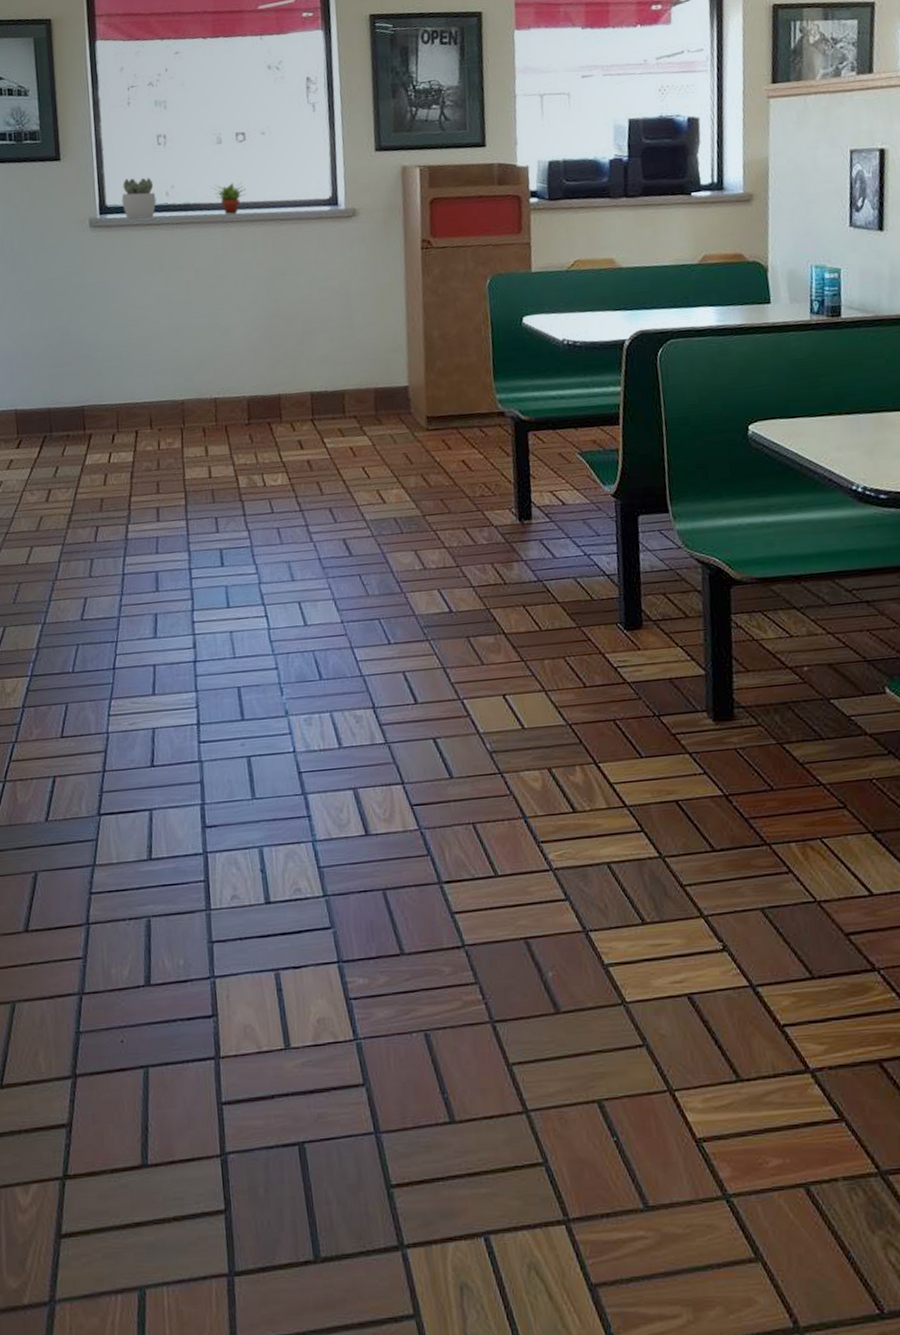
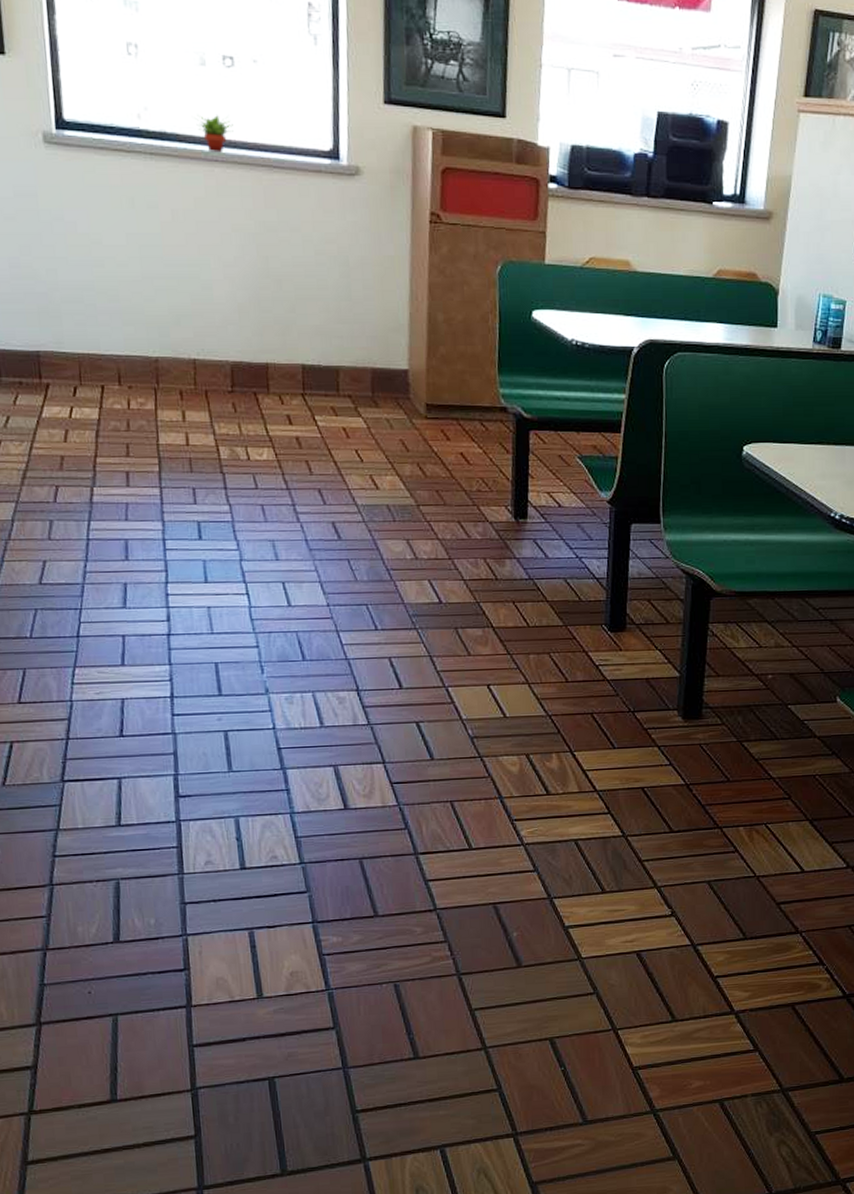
succulent plant: present [121,178,157,220] -> none [83,90,126,143]

